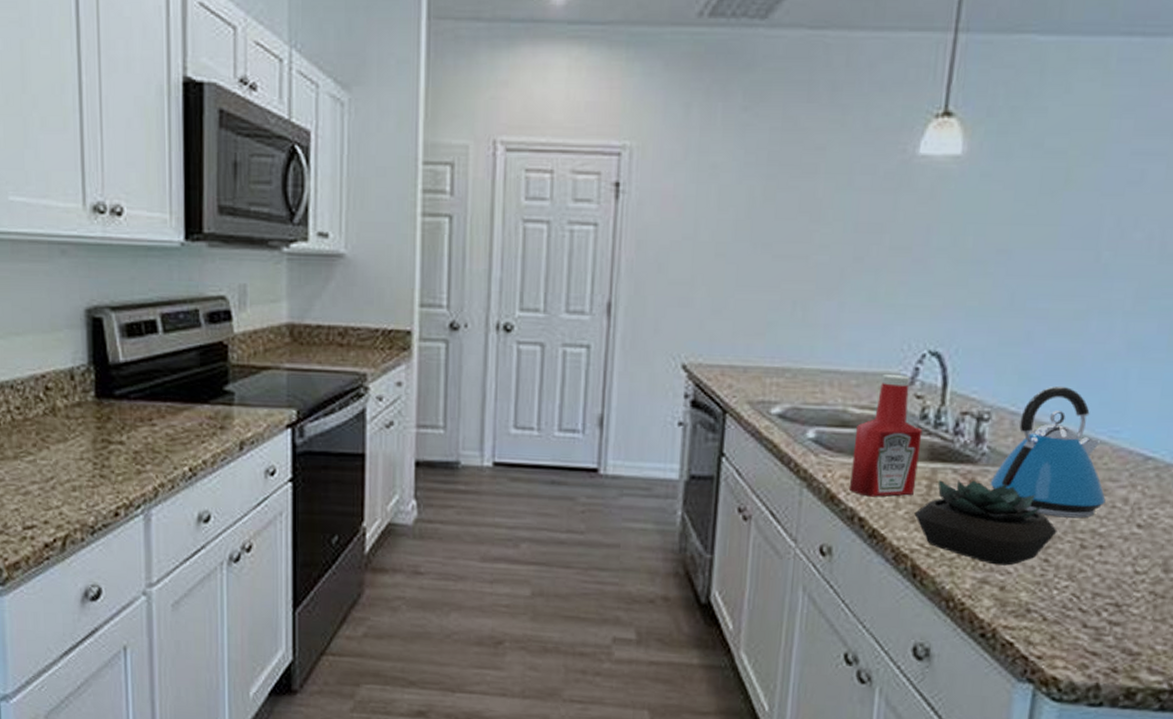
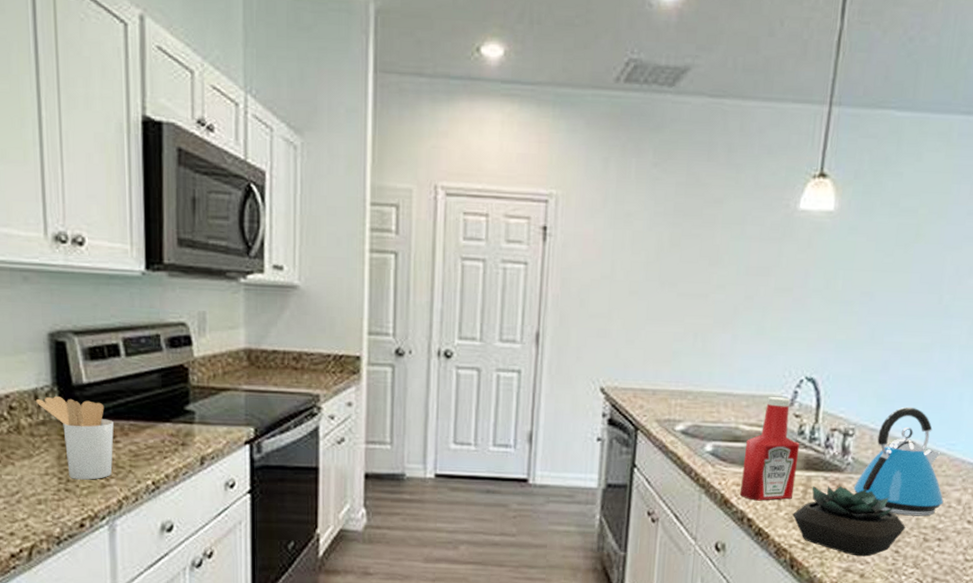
utensil holder: none [72,376,150,466] -> present [36,396,114,480]

